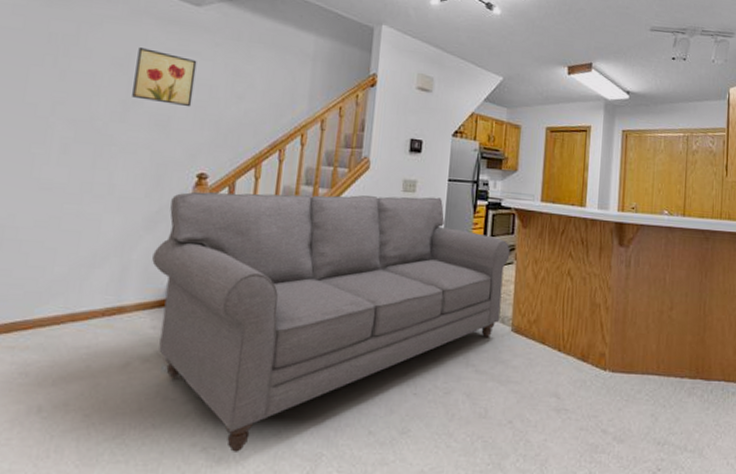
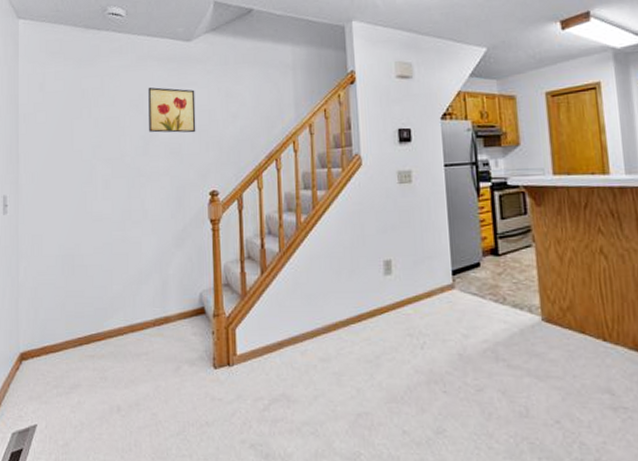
sofa: present [152,191,511,452] -> none [185,185,527,449]

